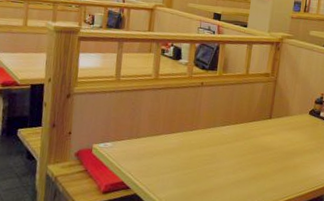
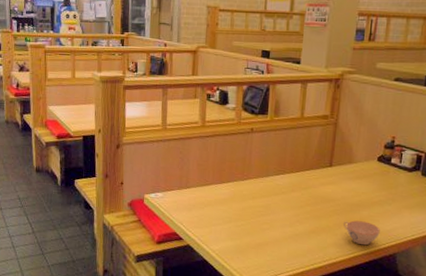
teacup: none [280,167,310,189] -> present [344,220,380,246]

